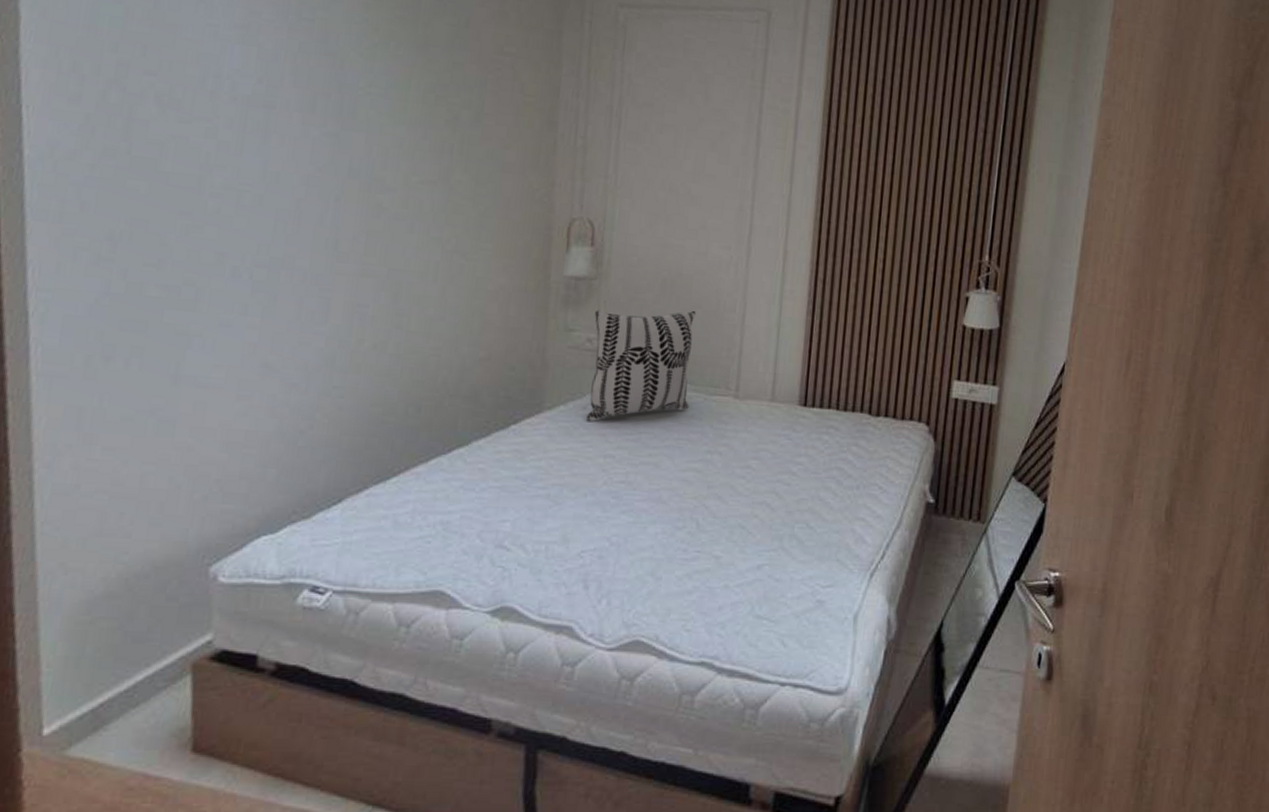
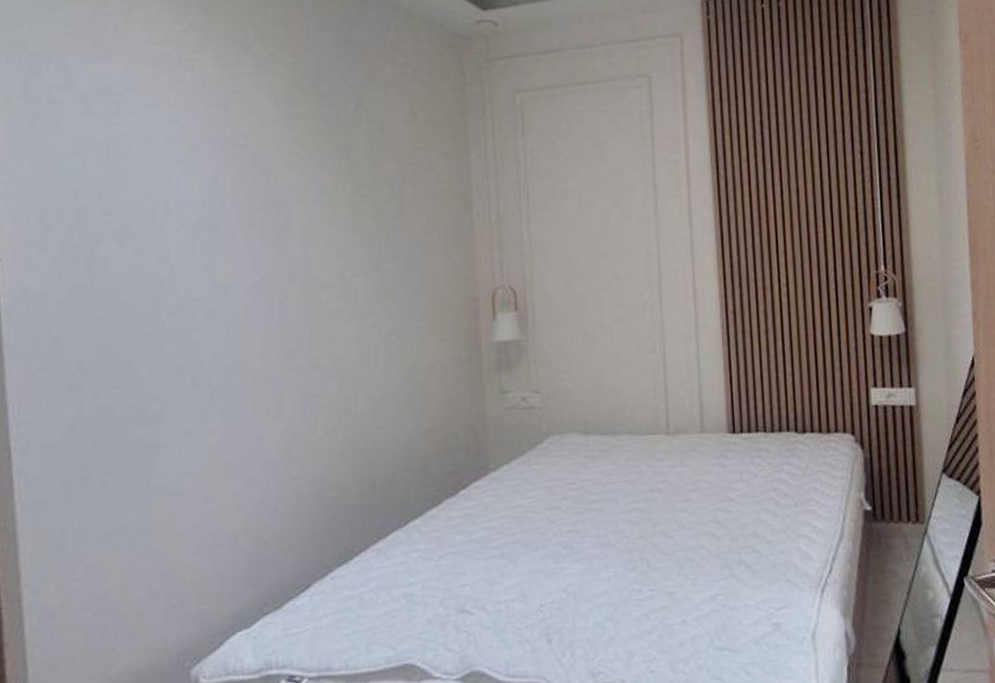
pillow: present [585,310,696,422] -> none [526,356,625,478]

